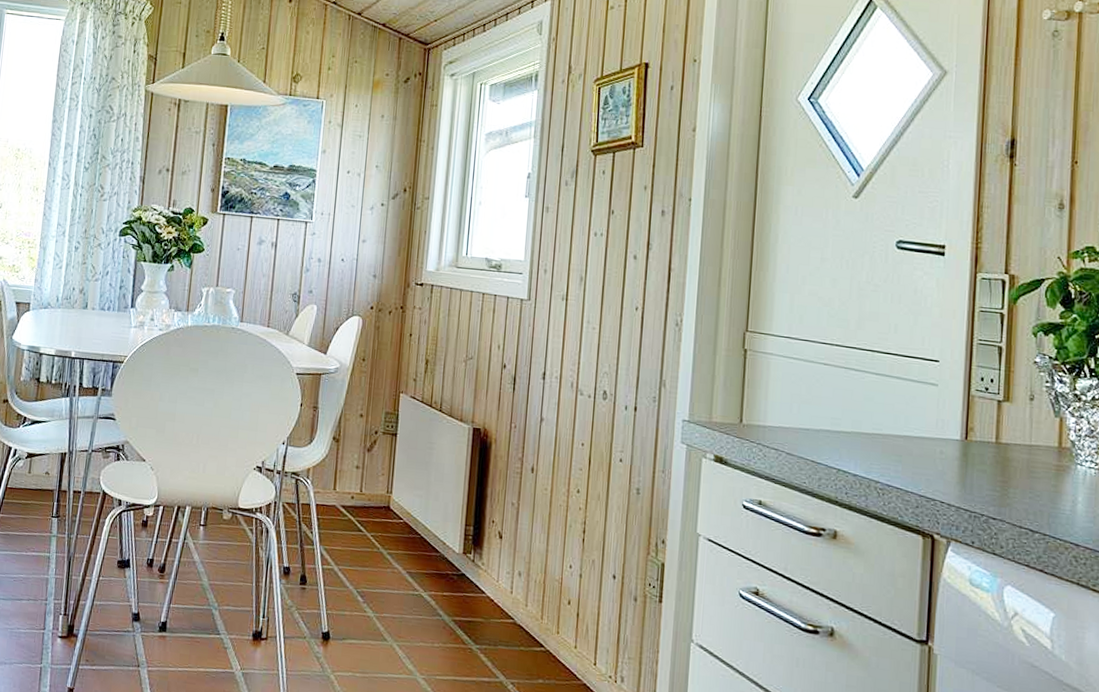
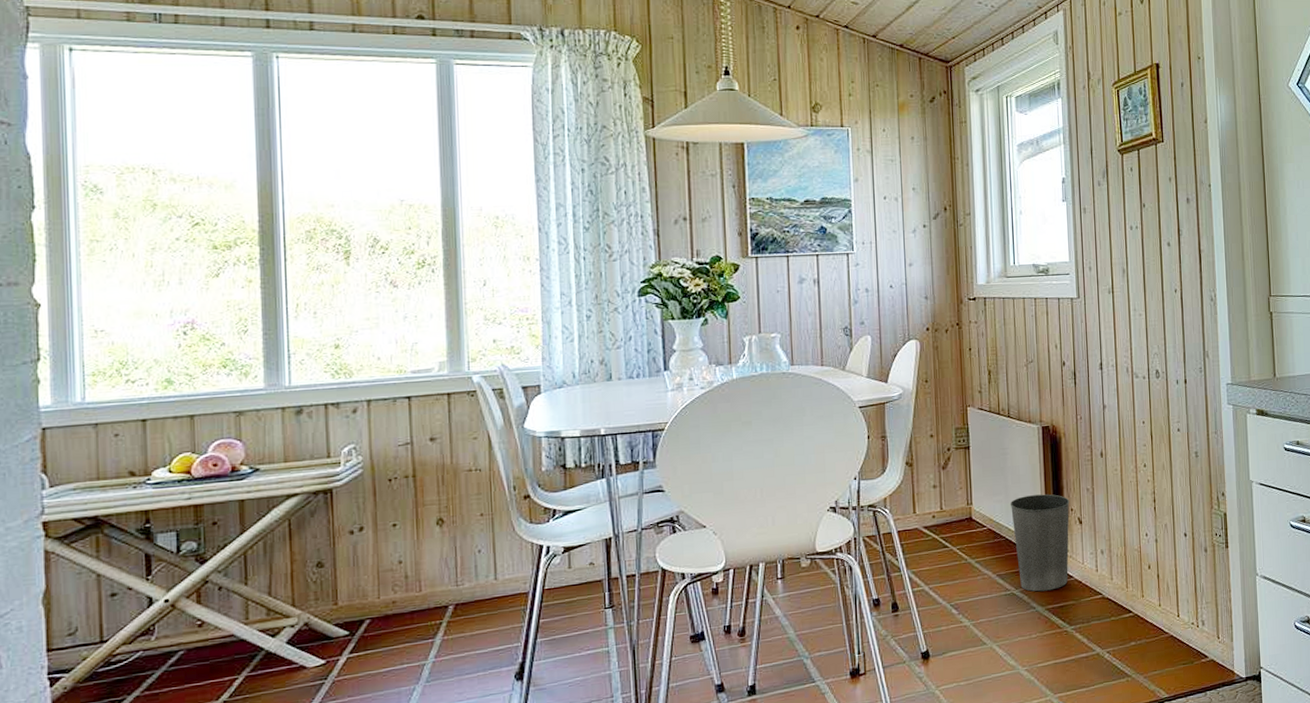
waste basket: none [429,496,492,602] -> present [1010,494,1070,592]

